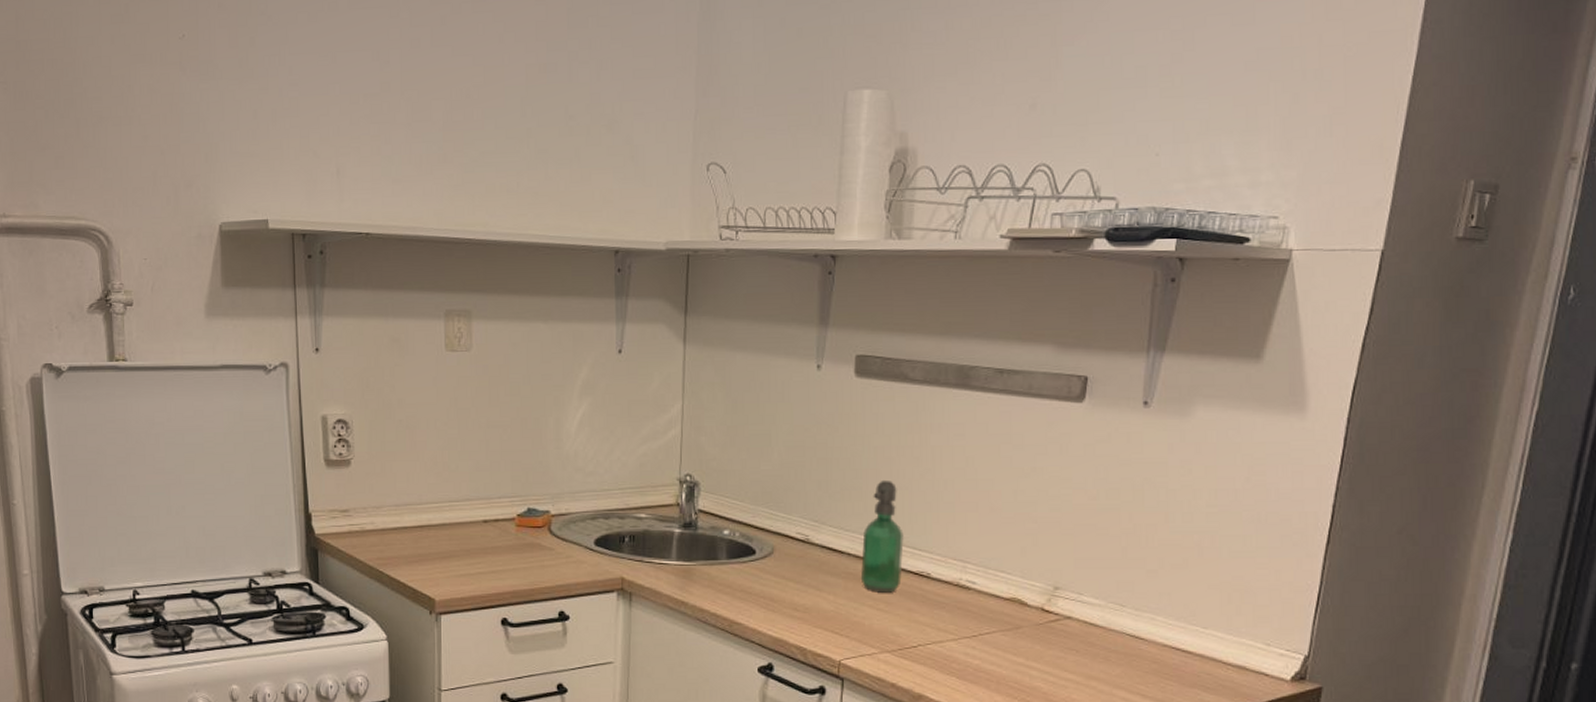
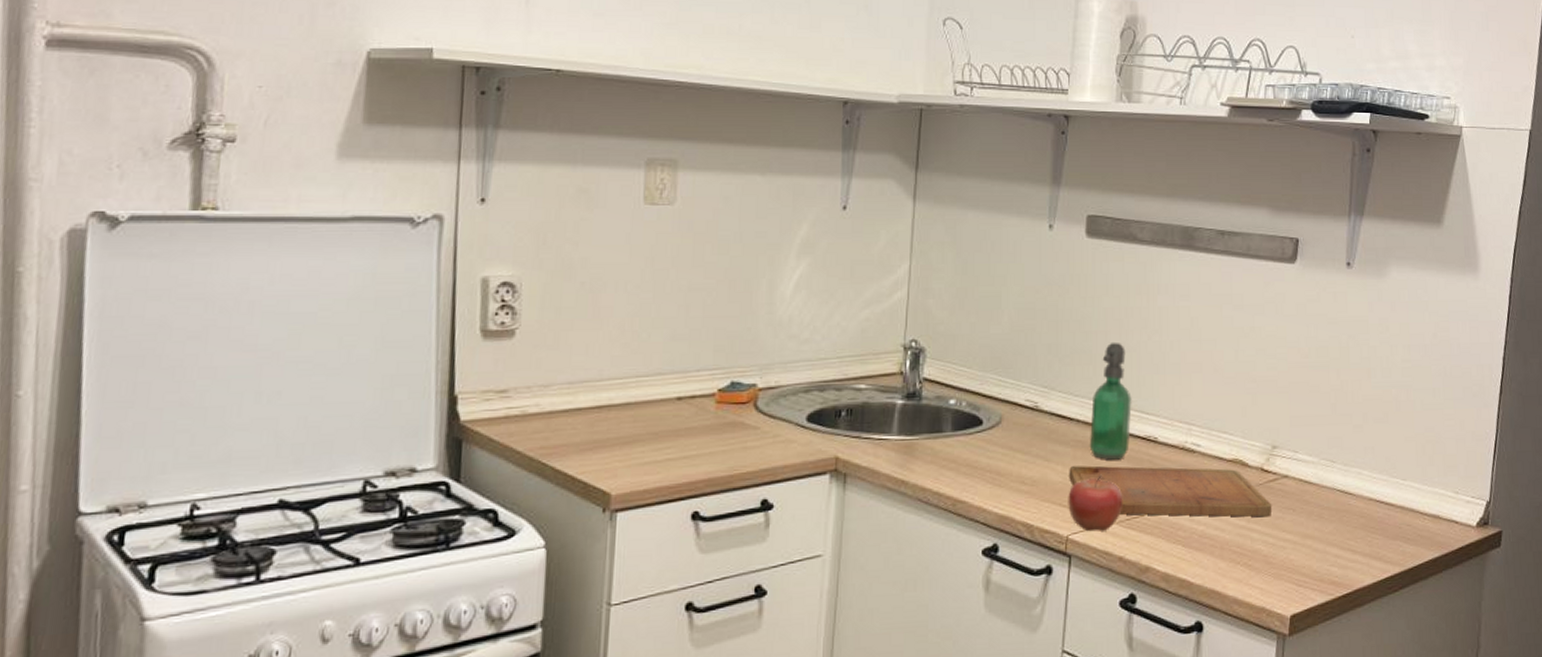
fruit: none [840,605,896,658] -> present [1068,474,1123,532]
cutting board: none [841,597,1053,656] -> present [1069,465,1272,517]

